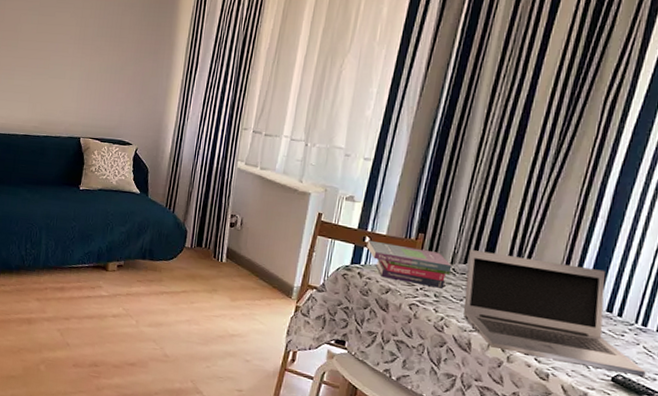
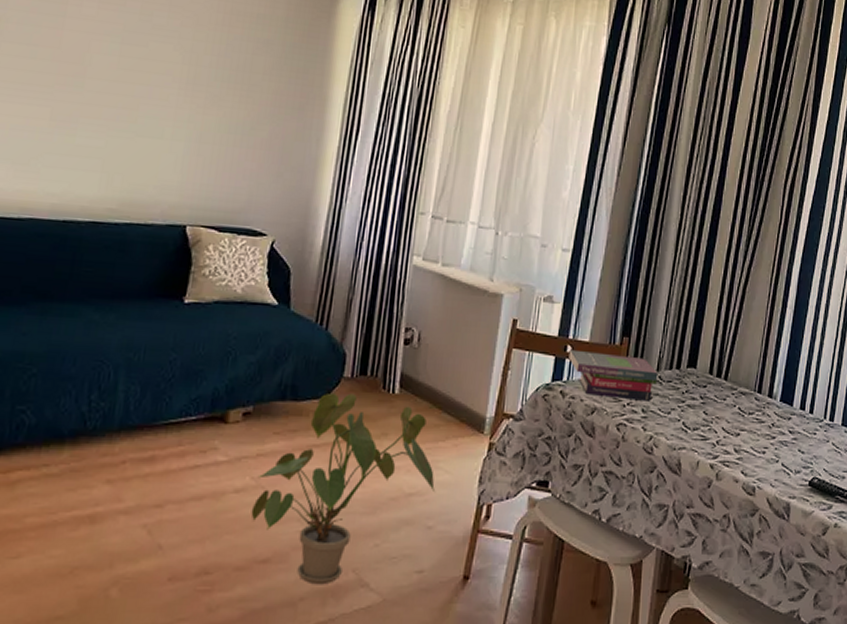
house plant: none [123,257,252,387] -> present [251,393,435,585]
laptop: present [463,250,646,376] -> none [671,352,836,475]

